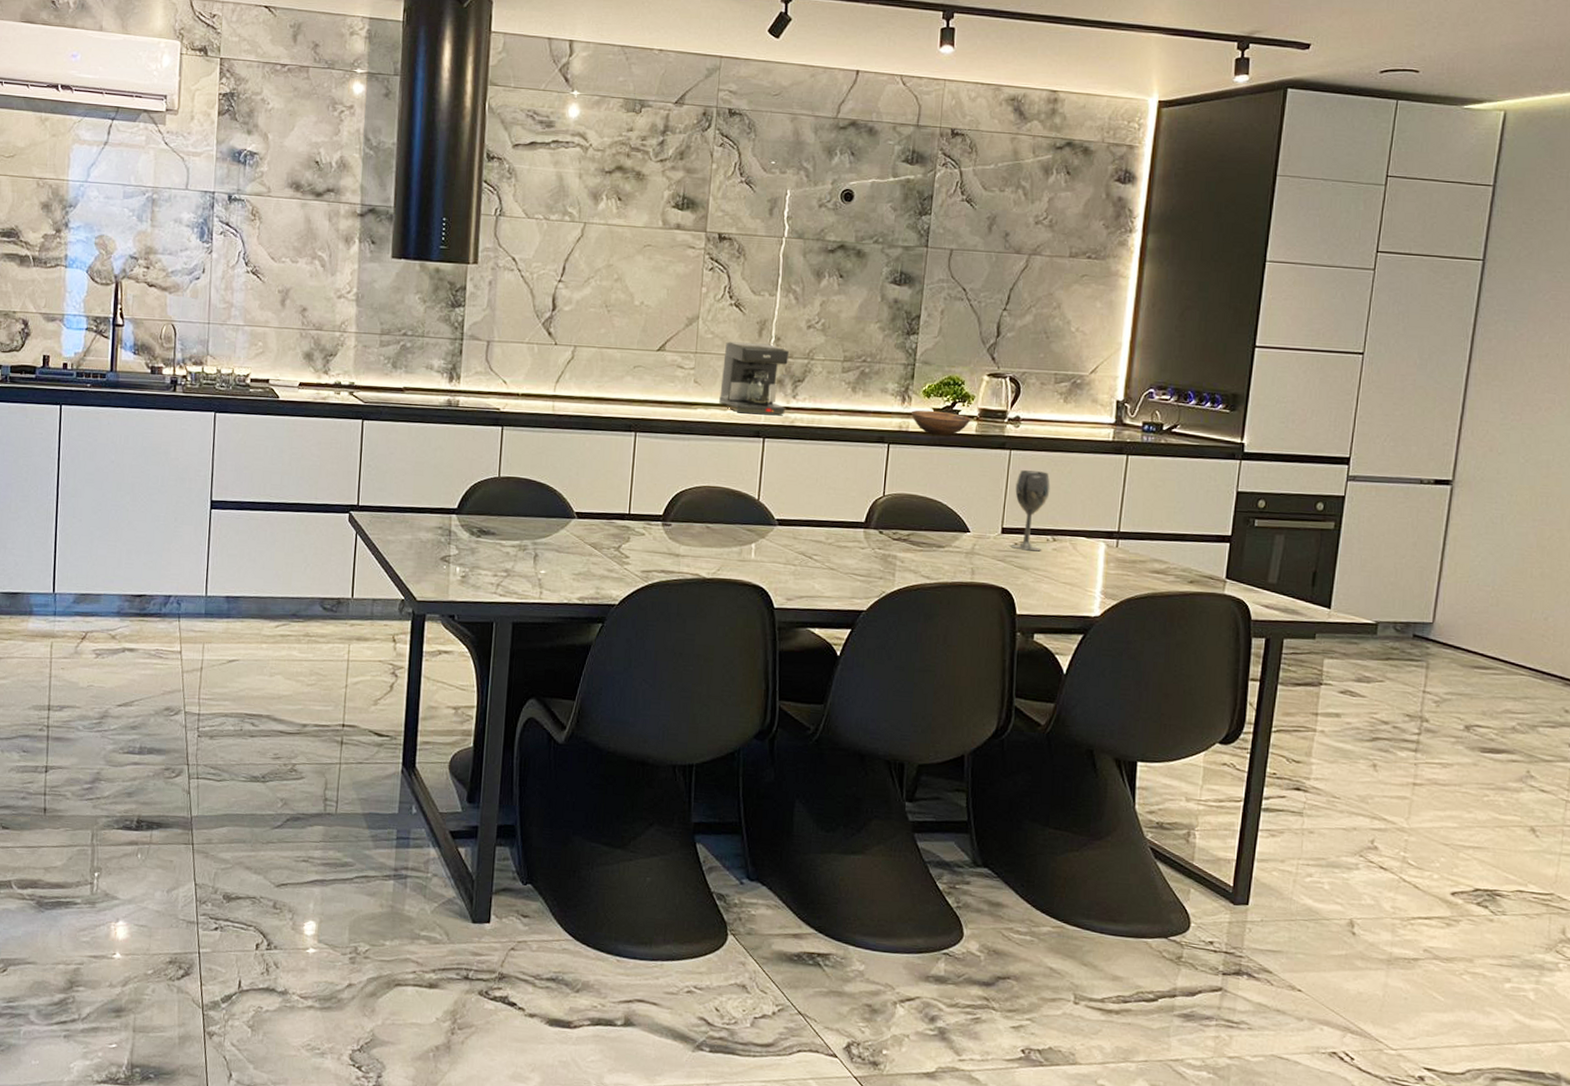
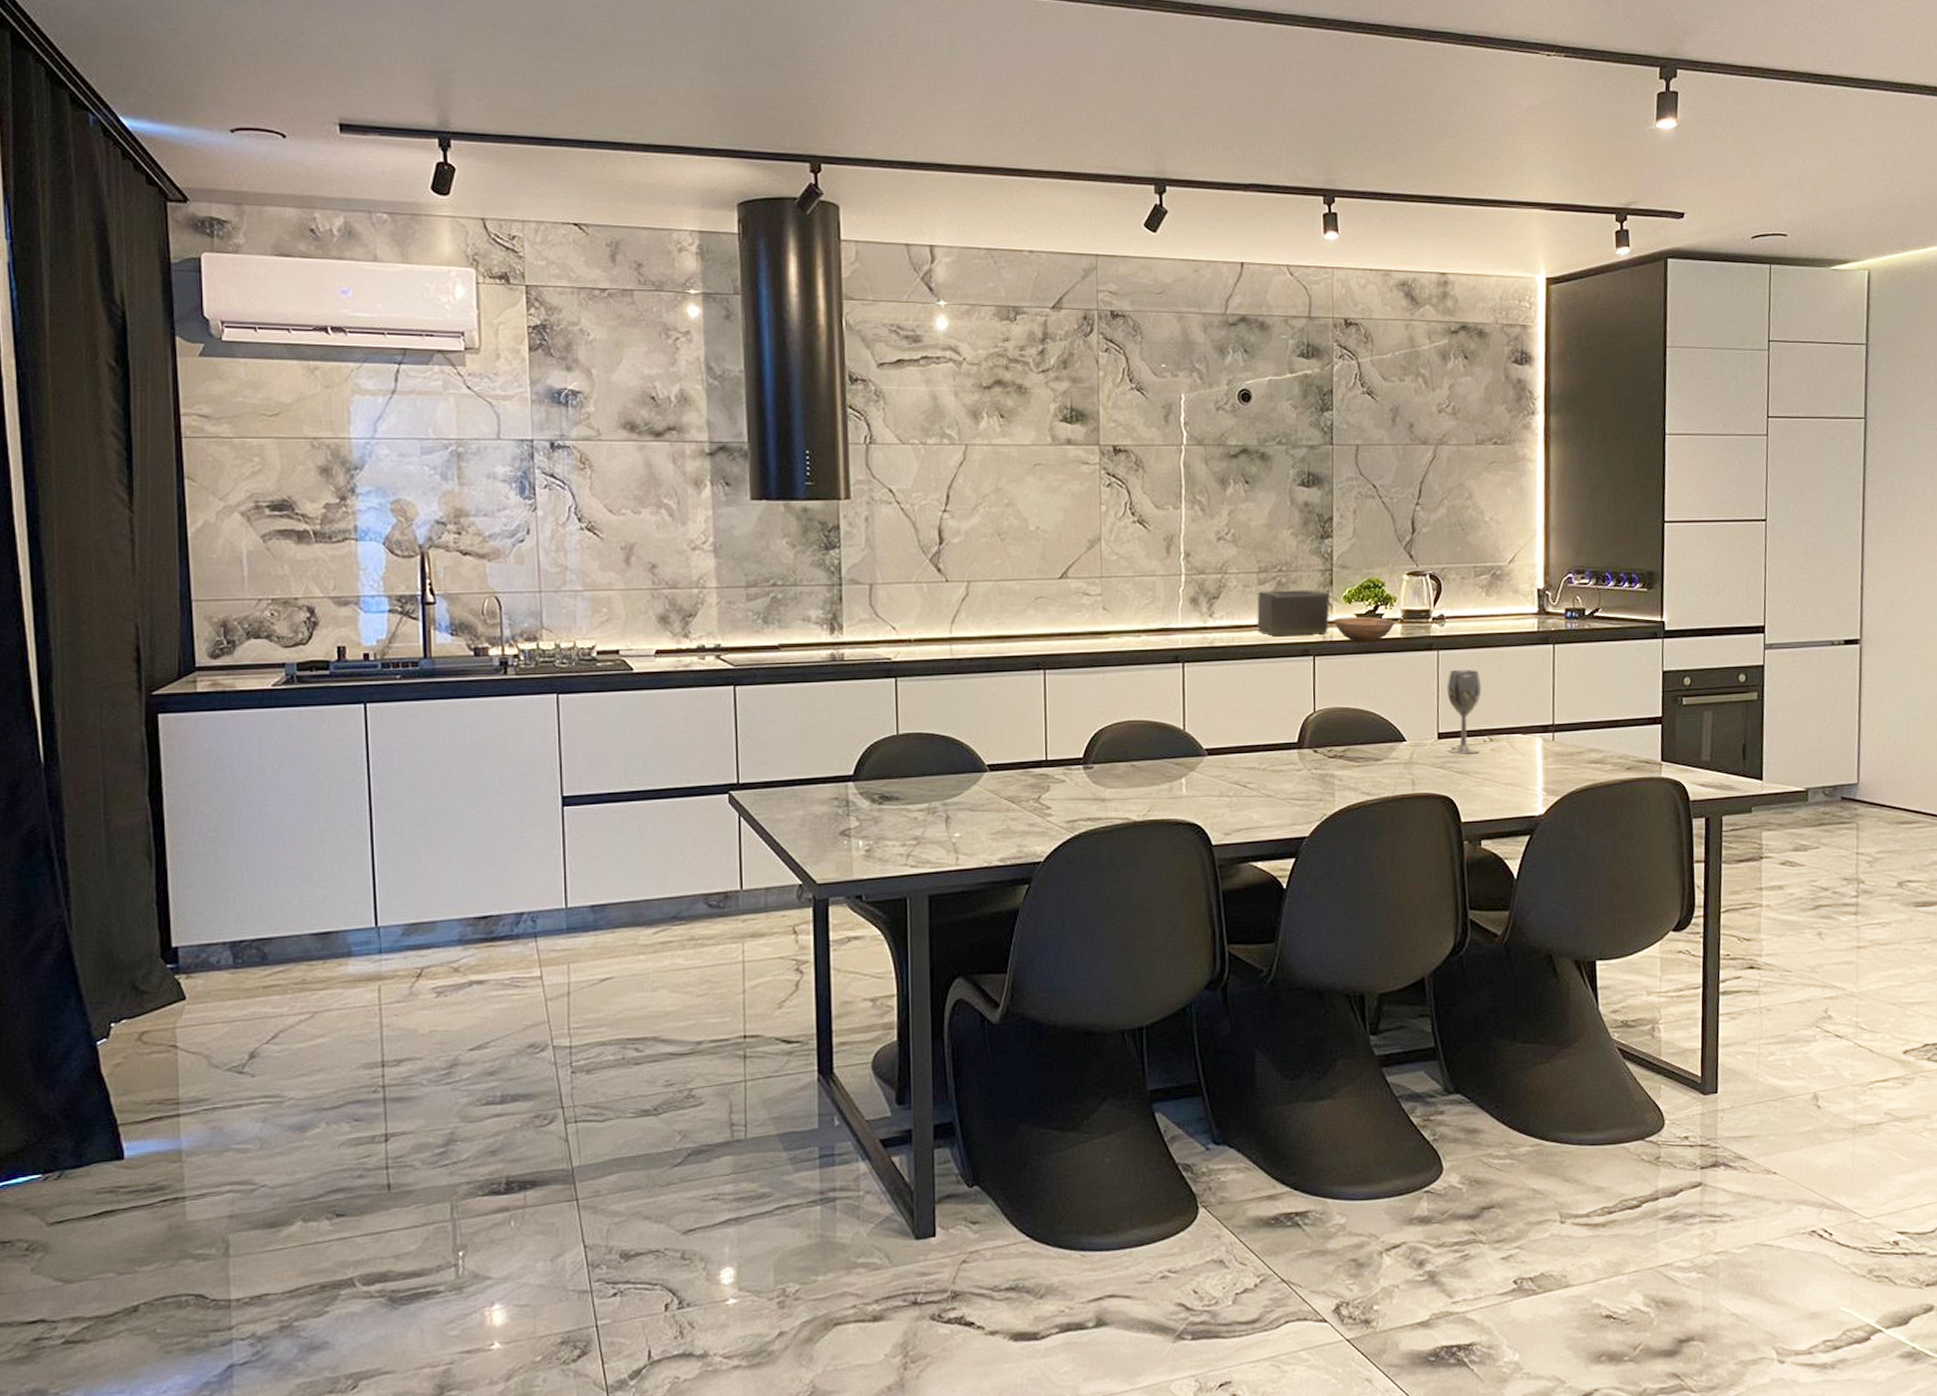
coffee maker: present [718,341,789,415] -> none [1130,561,1203,639]
toaster: none [837,378,910,424] -> present [1257,590,1330,637]

